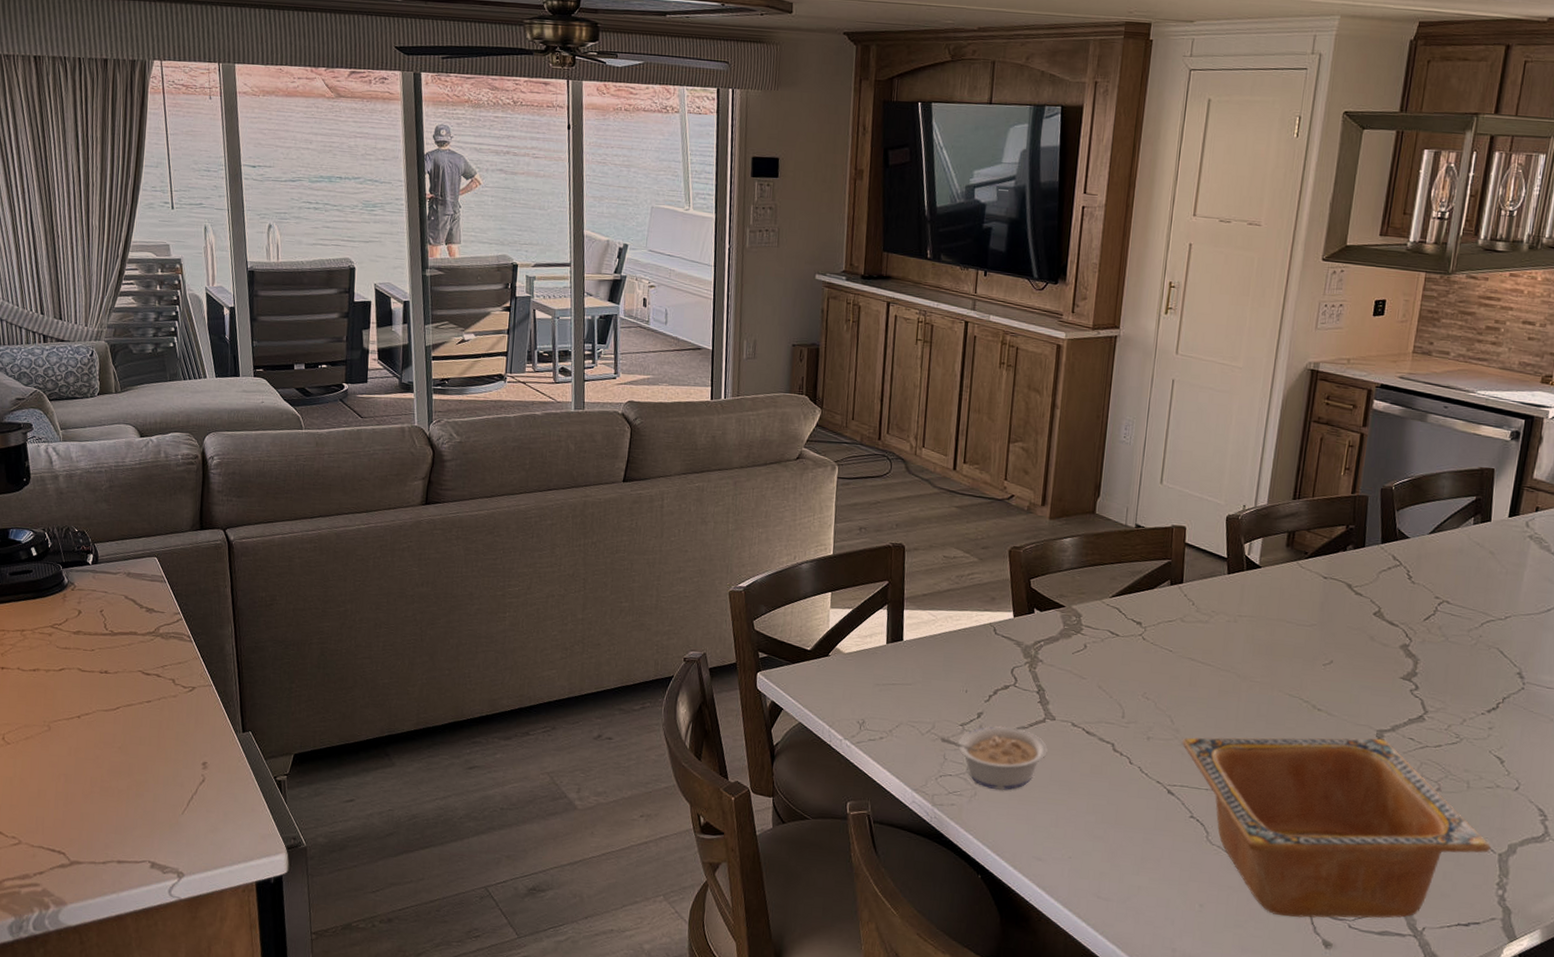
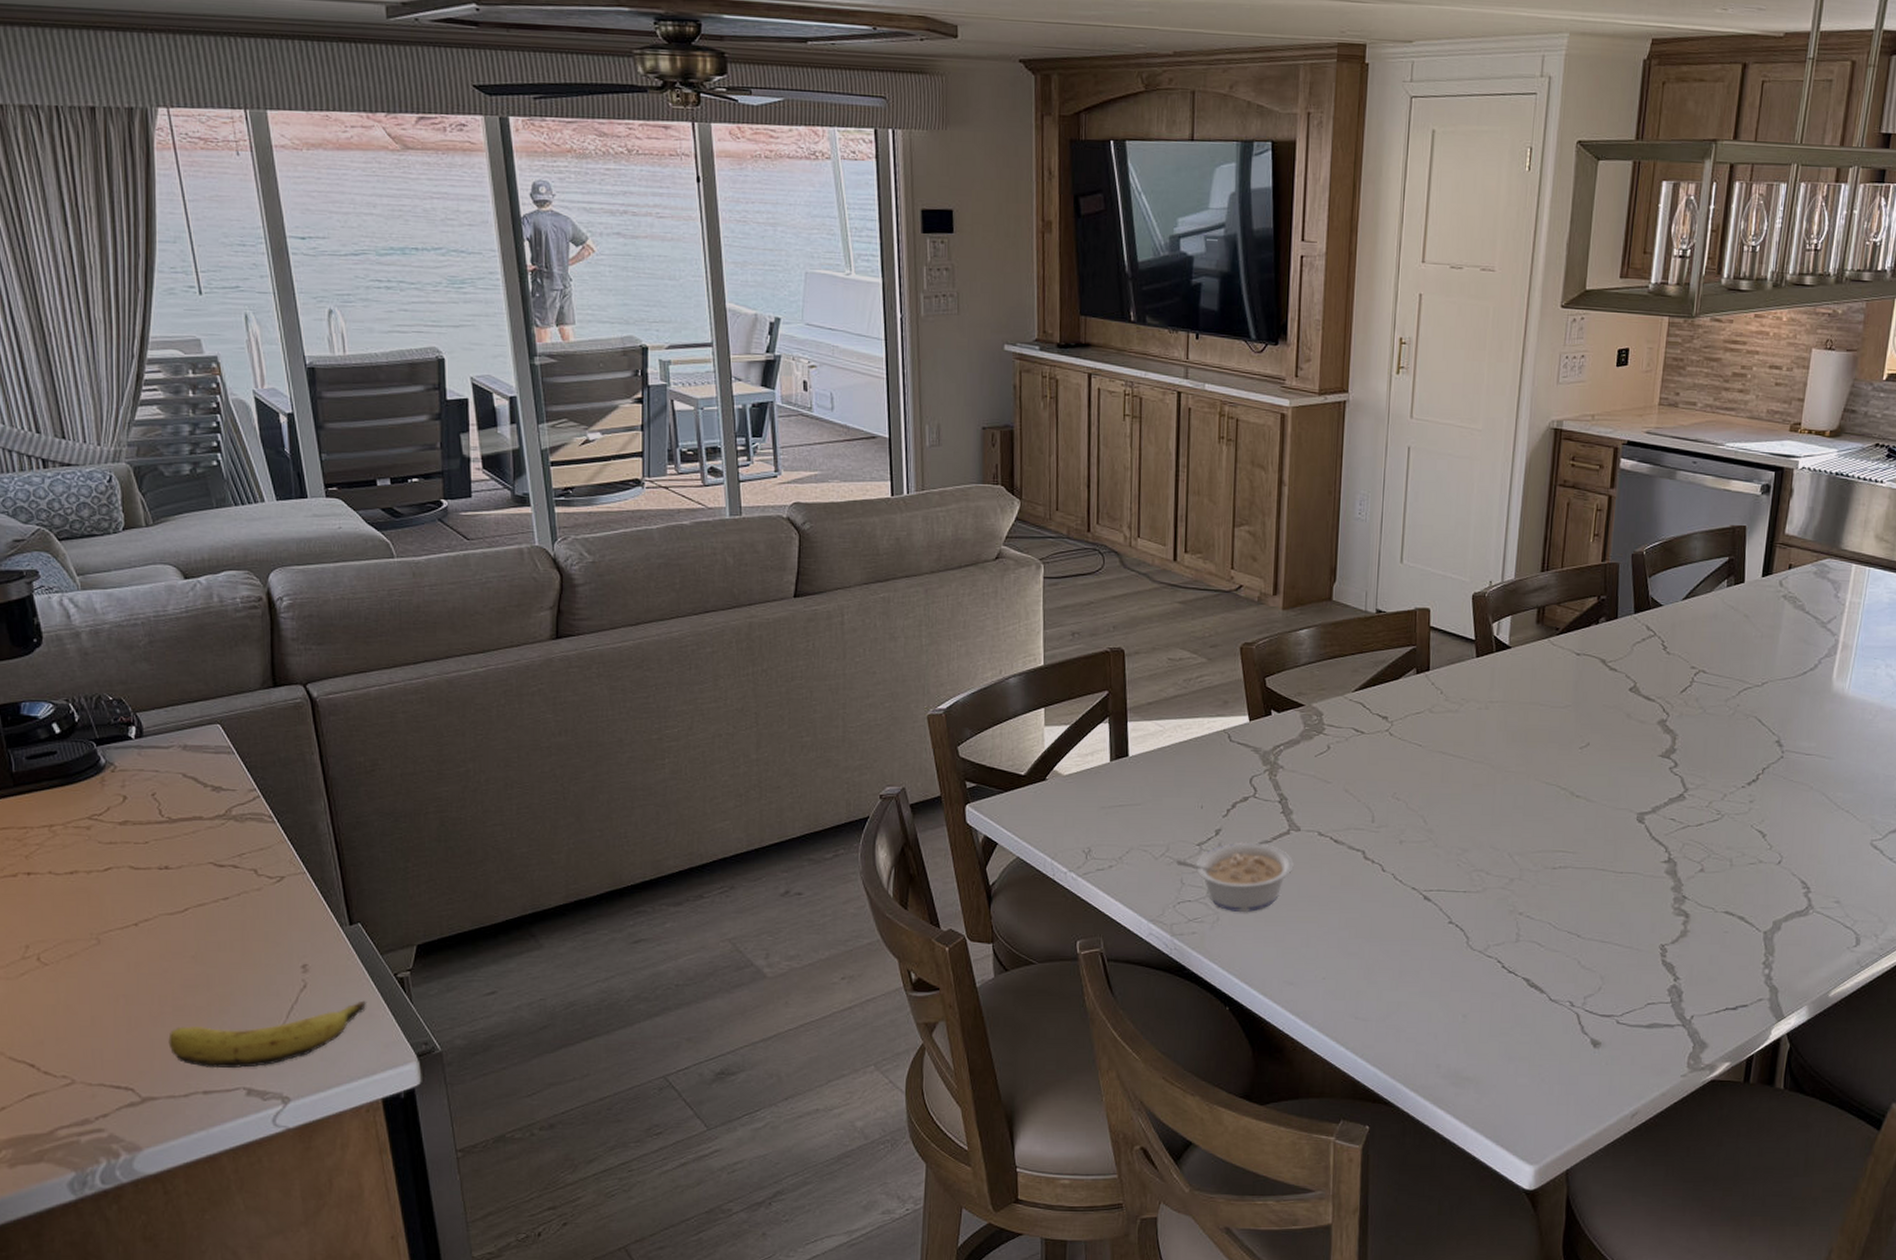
banana: none [94,797,251,845] -> present [168,1000,367,1069]
serving bowl: present [1181,737,1491,918] -> none [1436,822,1756,1019]

